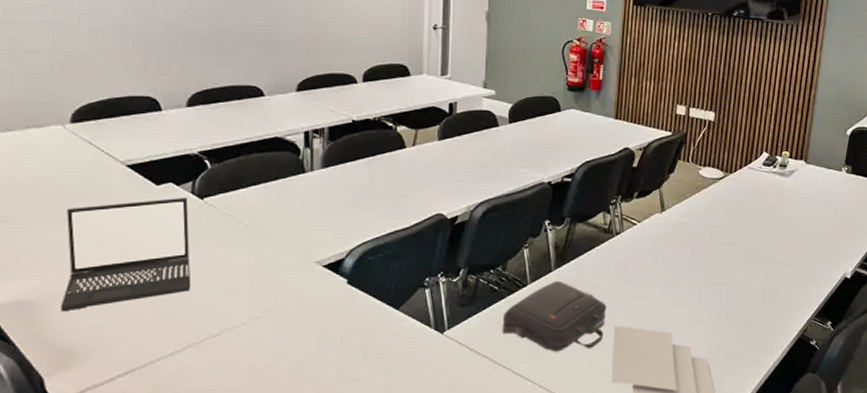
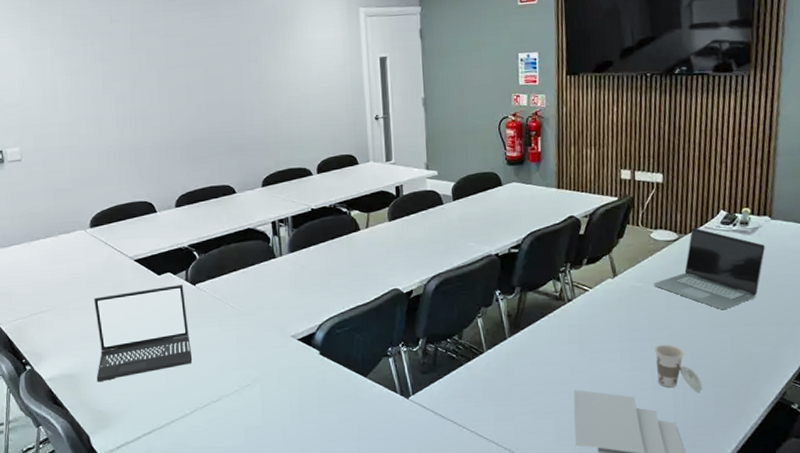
laptop bag: present [502,280,607,352] -> none [462,347,565,416]
cup: none [693,280,734,329] -> present [654,344,702,392]
laptop: none [698,166,800,249] -> present [653,227,766,310]

